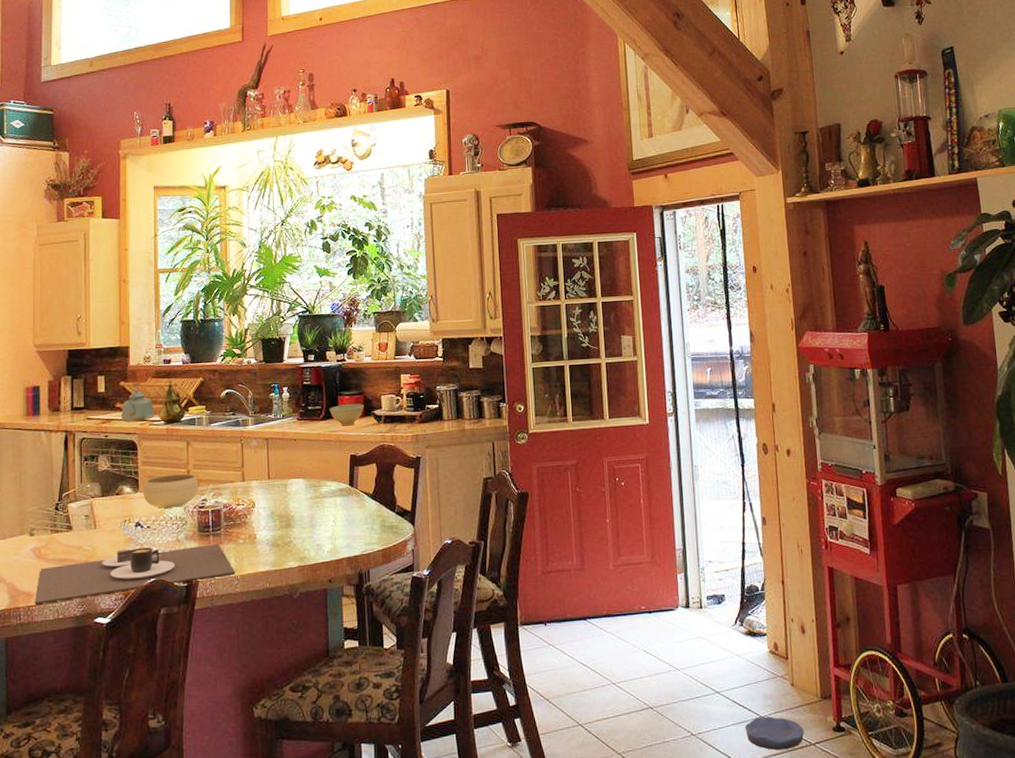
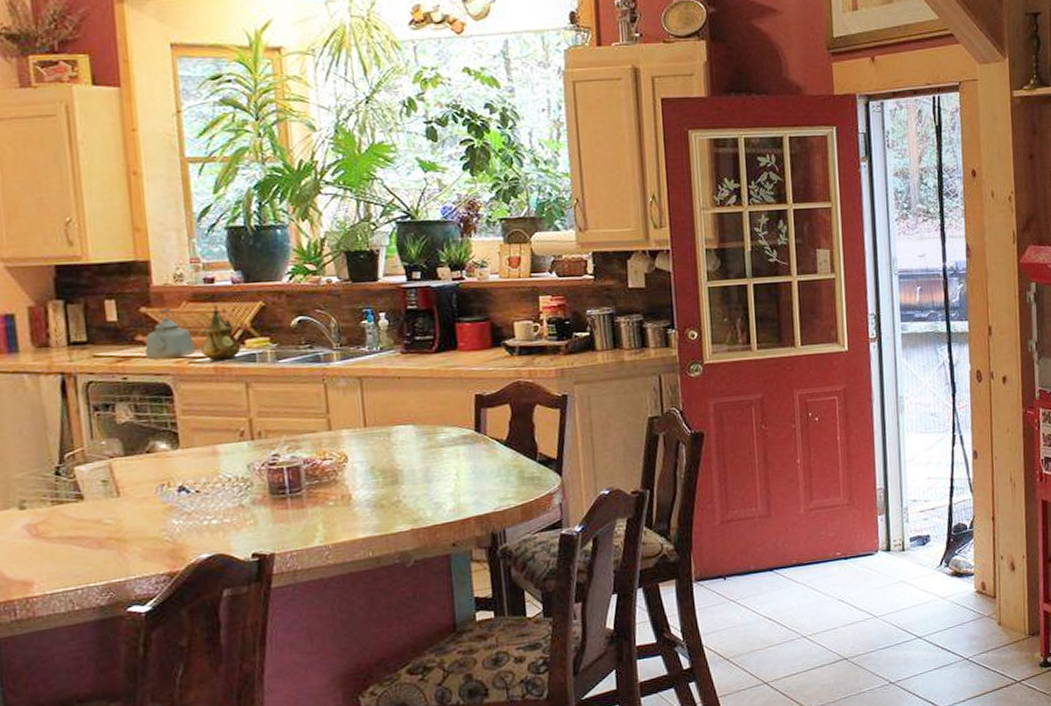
place setting: present [34,544,236,605] -> none [35,508,326,596]
bowl: present [142,473,199,508] -> none [185,423,268,468]
bowl: present [329,404,364,426] -> none [443,332,491,360]
pet bowl: present [744,716,805,750] -> none [947,657,1010,691]

